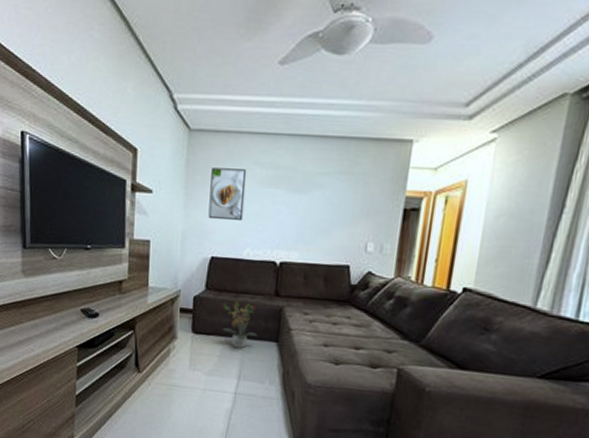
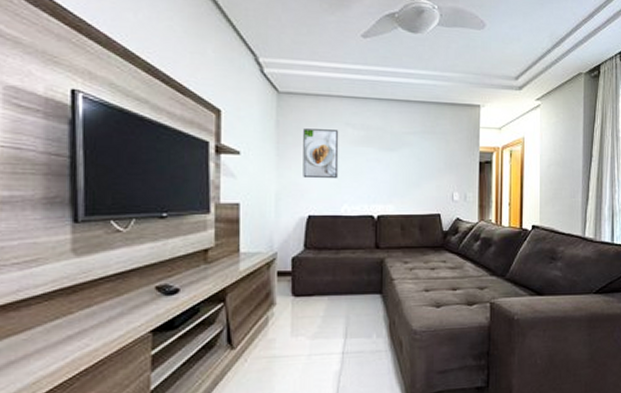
potted plant: present [221,301,258,349] -> none [322,257,361,306]

